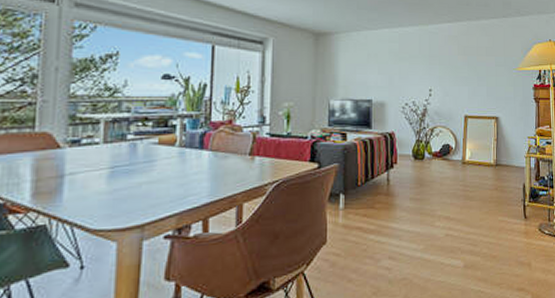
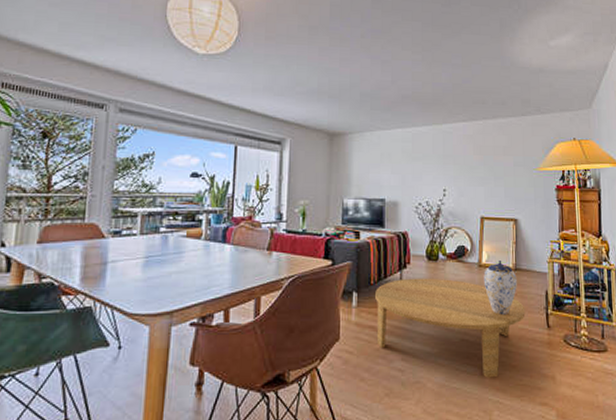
coffee table: none [363,176,505,270] -> present [375,278,526,378]
decorative urn: none [467,157,498,209] -> present [483,261,517,315]

